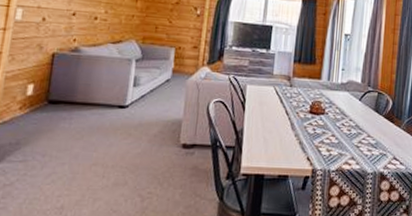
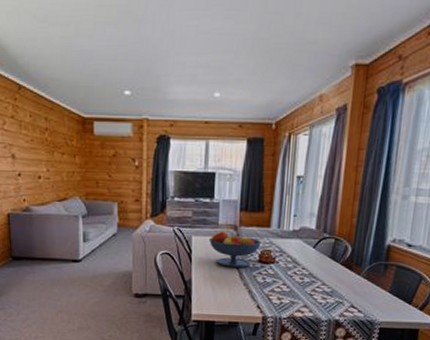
fruit bowl: none [263,81,312,118] -> present [208,231,261,267]

